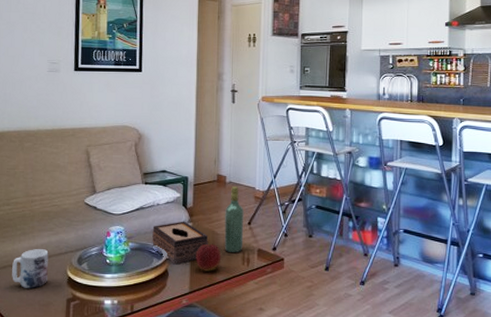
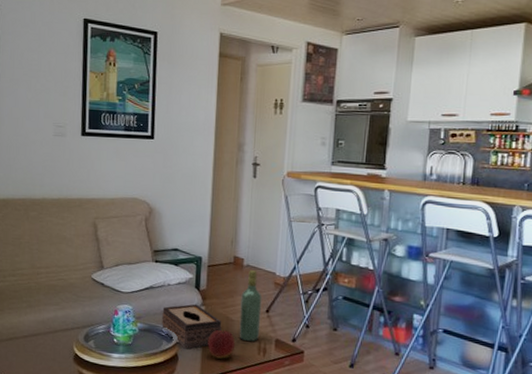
mug: present [12,249,49,288] -> none [18,323,55,363]

